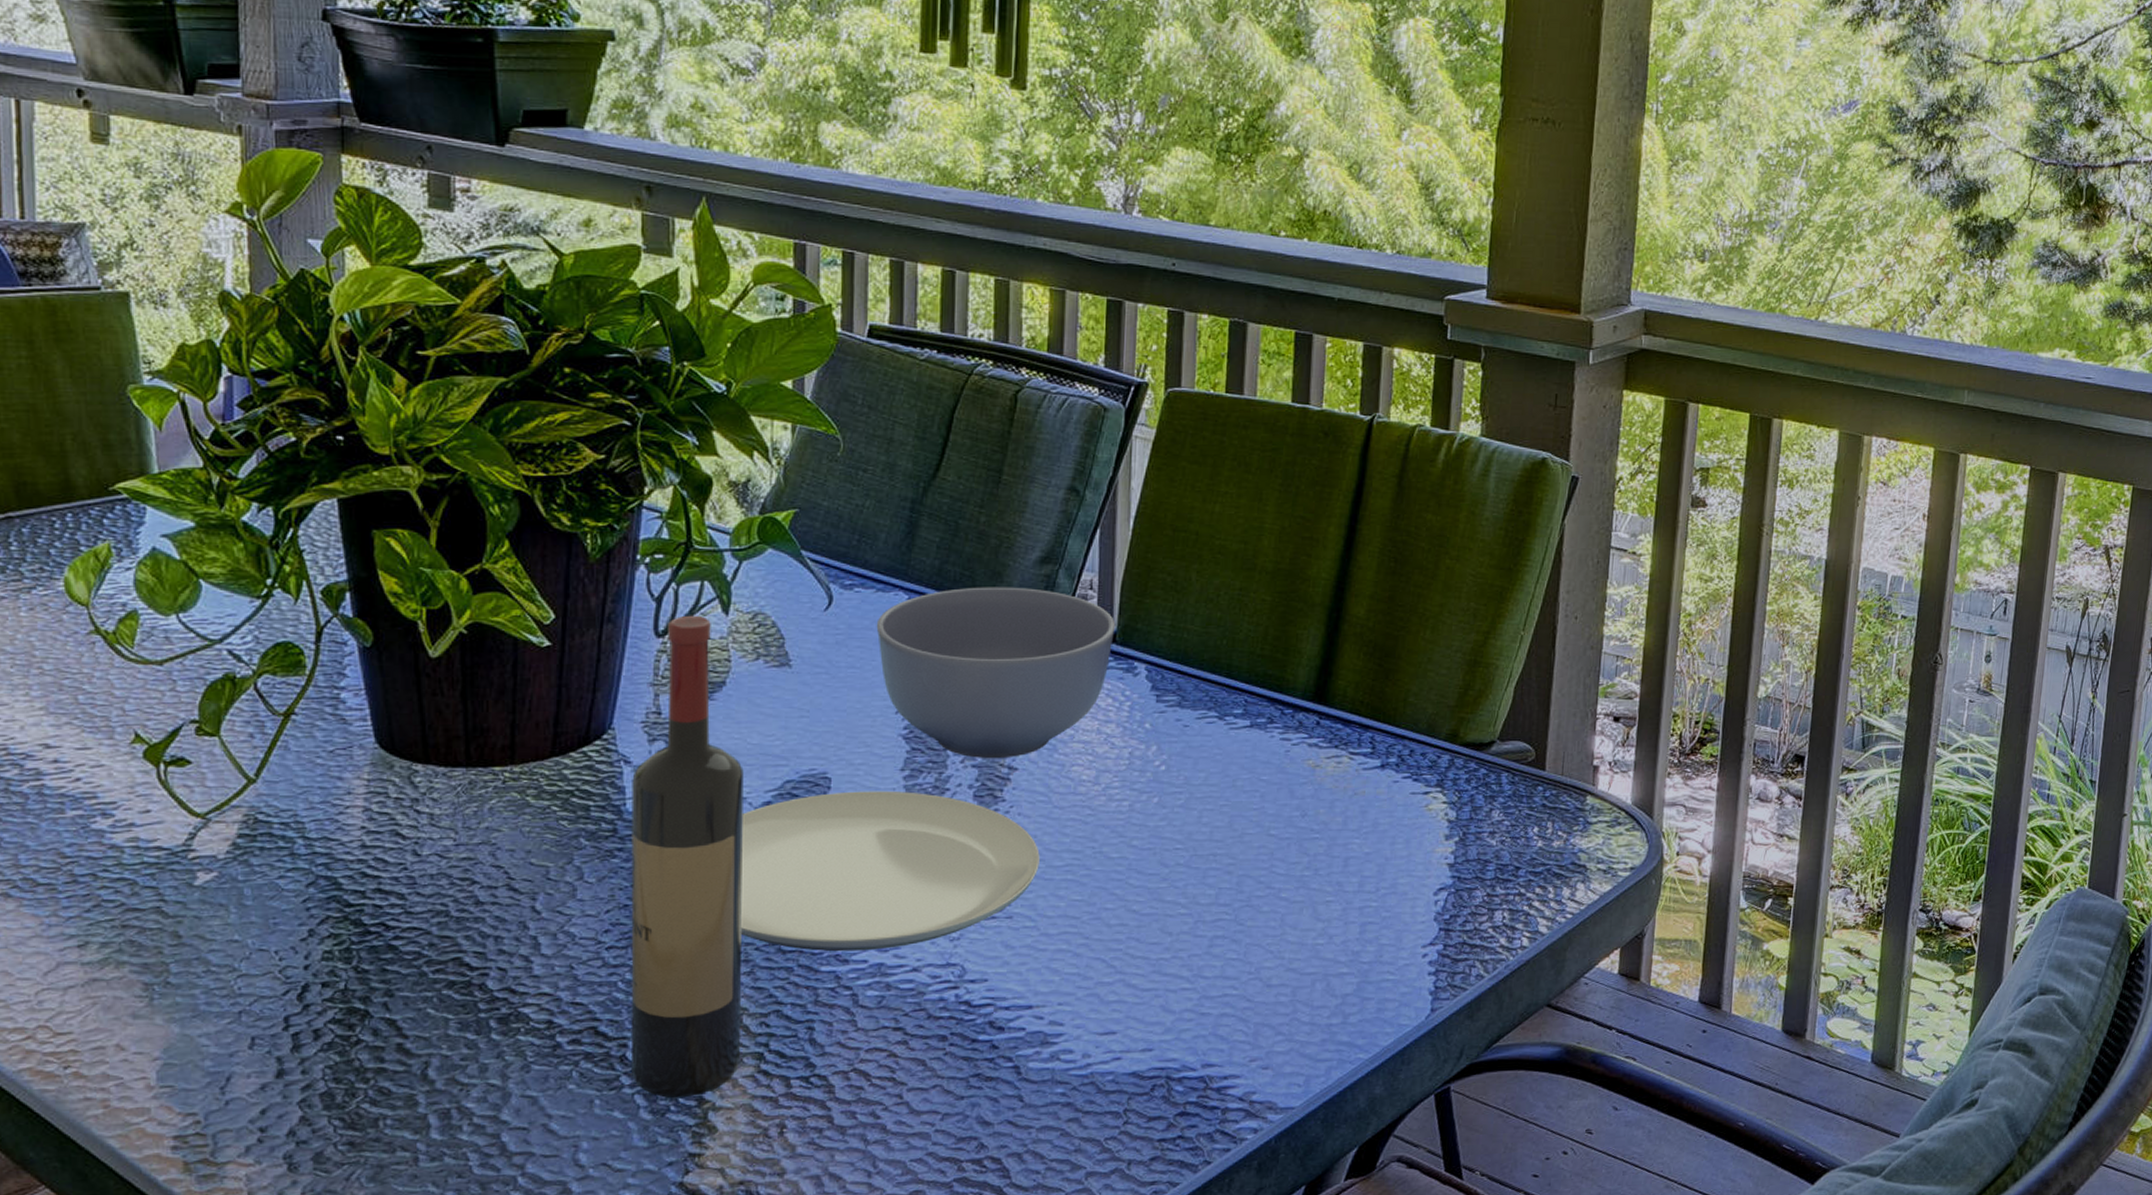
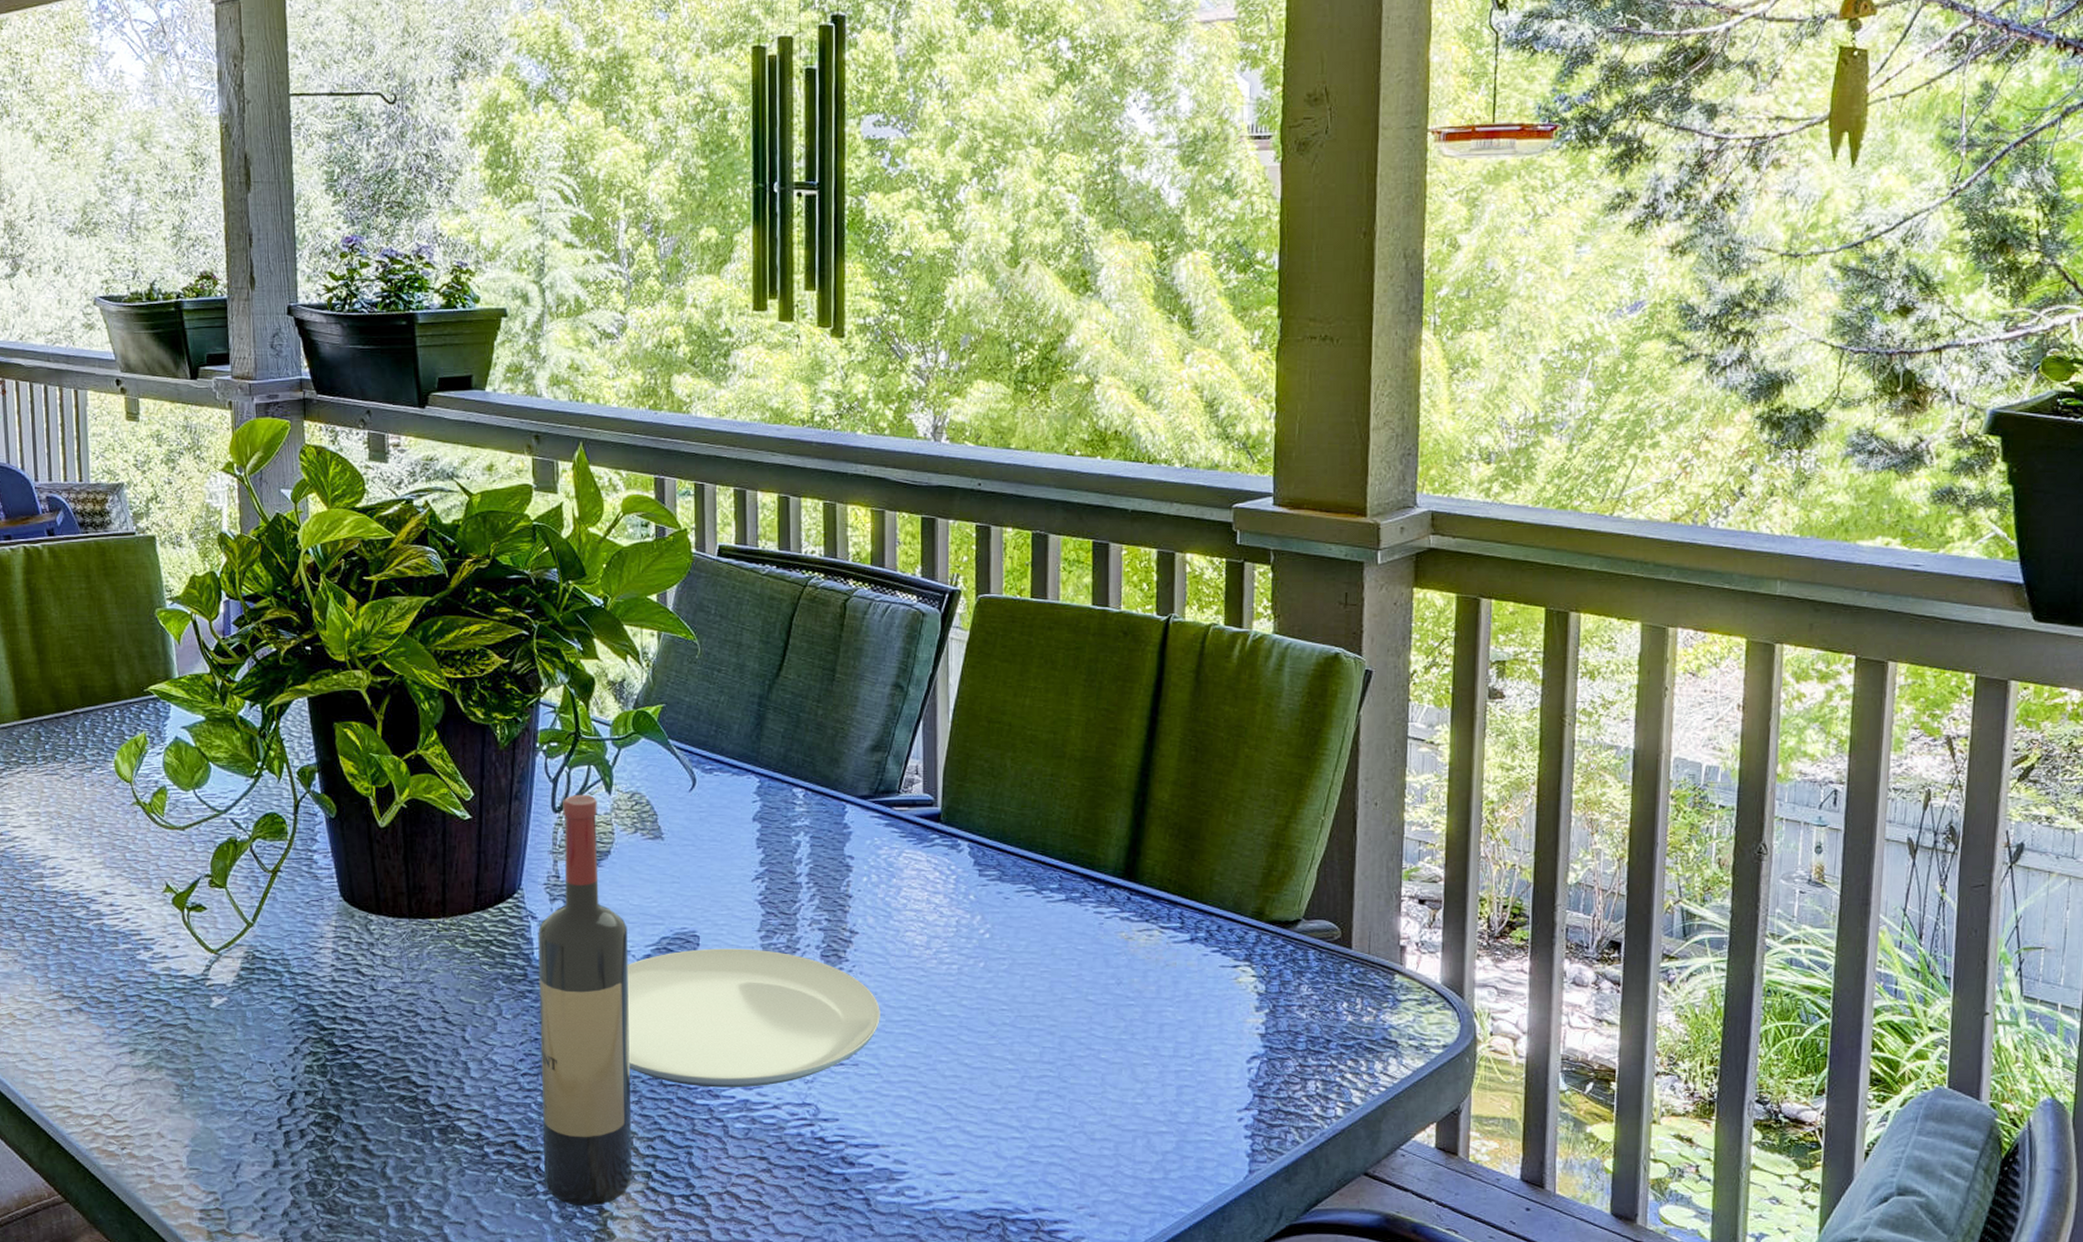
bowl: present [876,587,1116,759] -> none [733,771,940,924]

